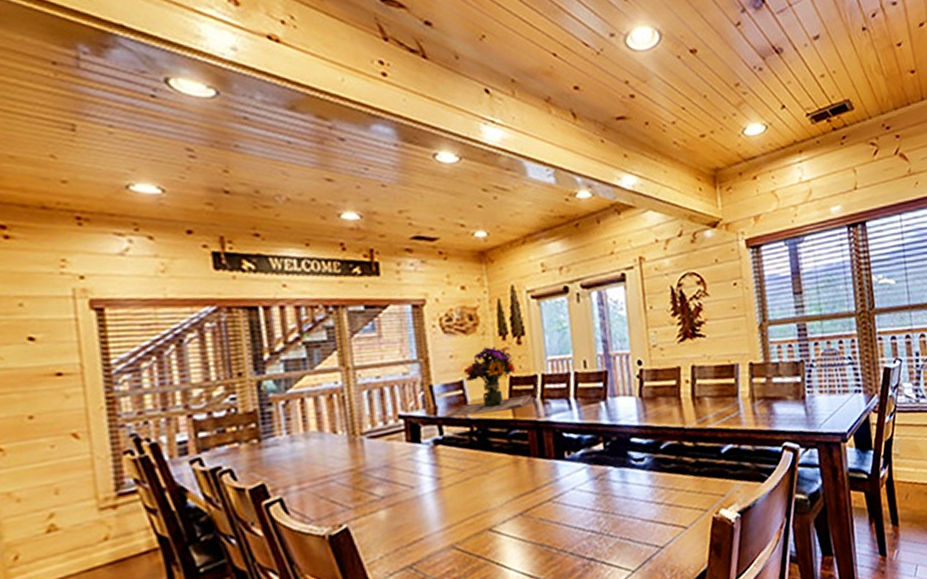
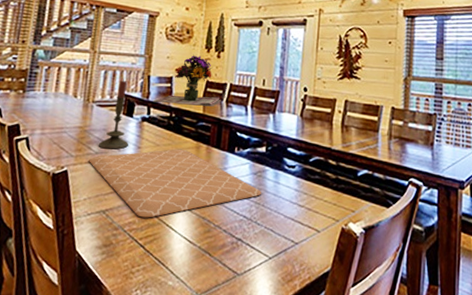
placemat: none [374,468,608,563] -> present [89,149,261,218]
candle: none [383,396,424,492] -> present [99,79,129,151]

